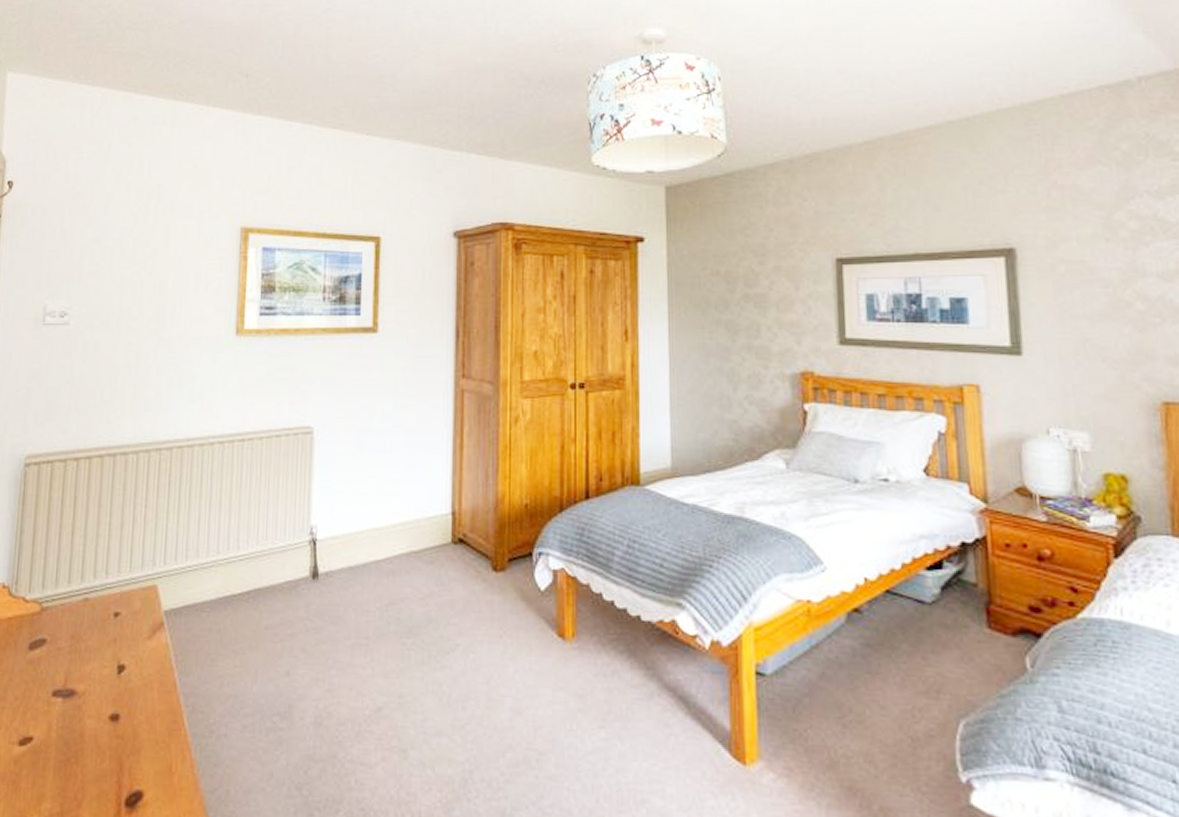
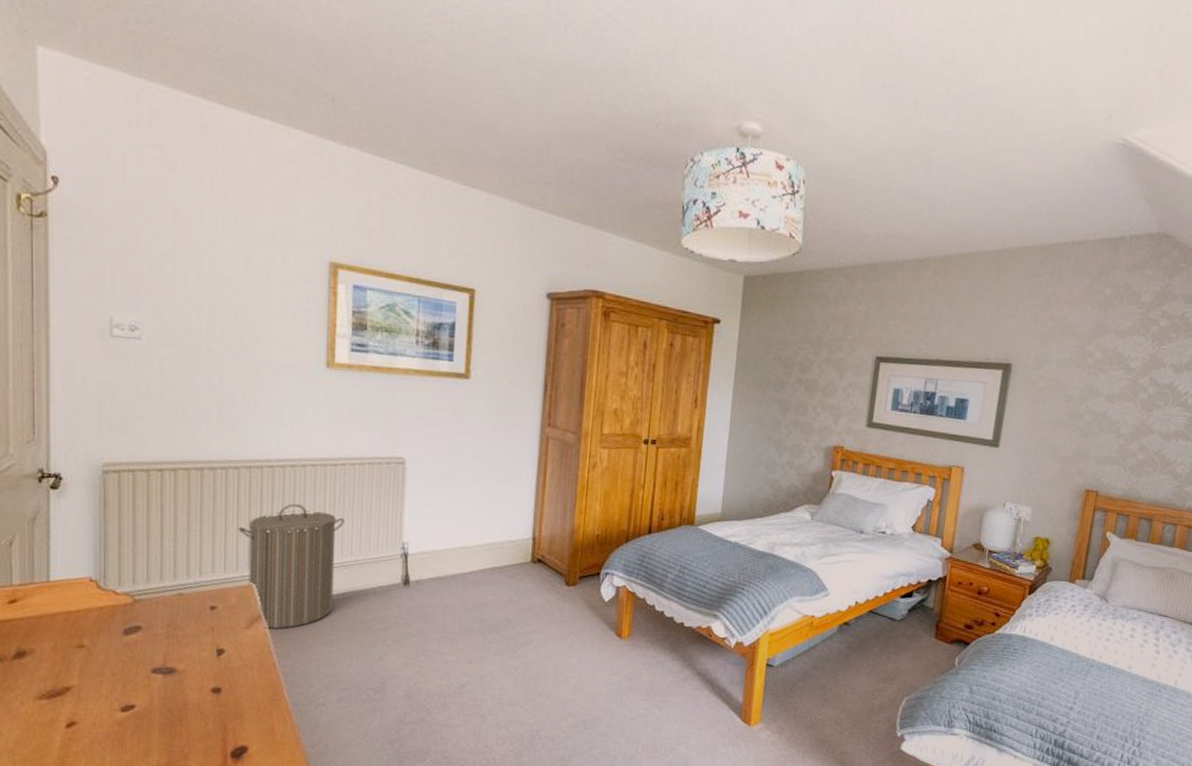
laundry hamper: none [145,487,251,639] -> present [238,503,345,629]

